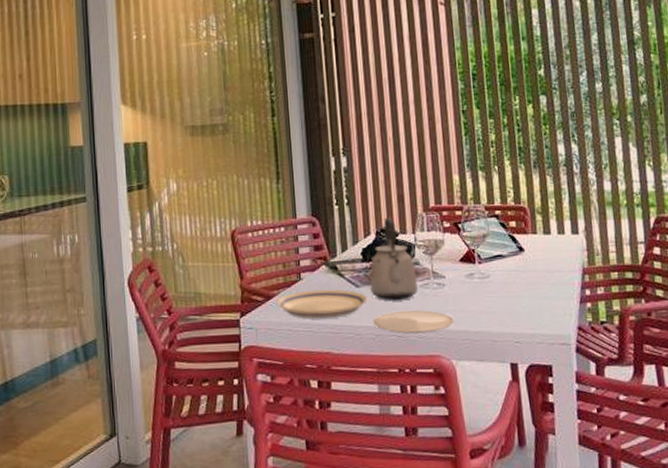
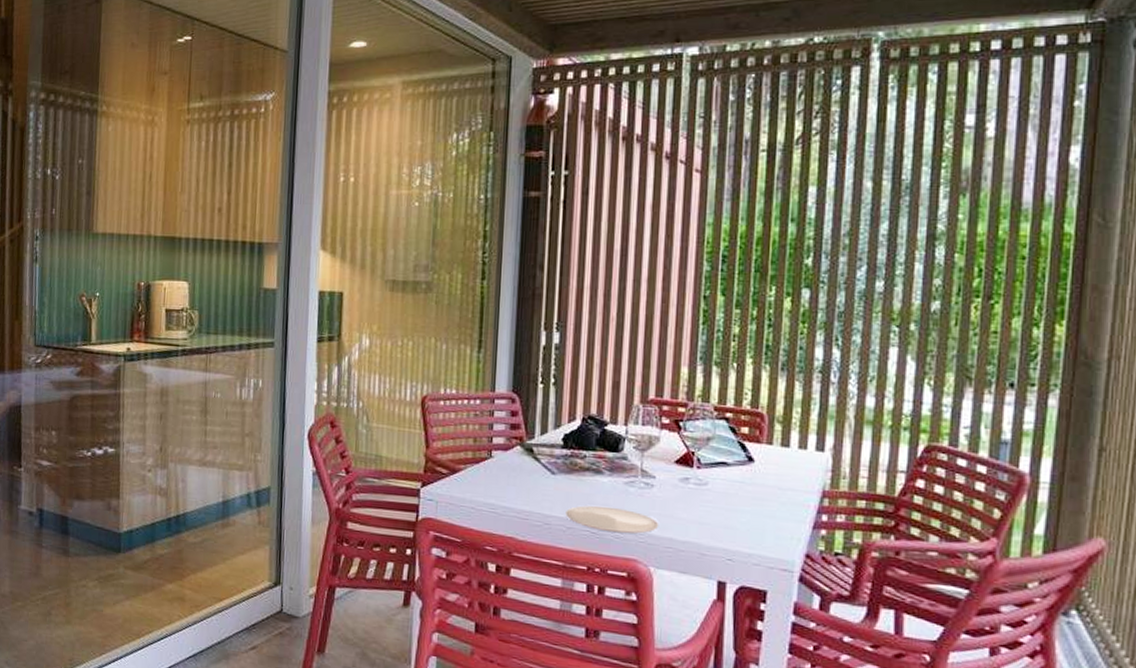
plate: present [276,289,367,319] -> none [462,469,563,502]
kettle: present [369,217,419,300] -> none [567,404,623,495]

